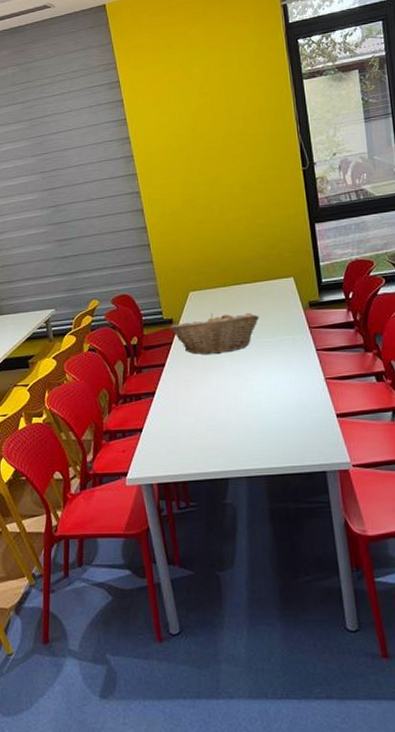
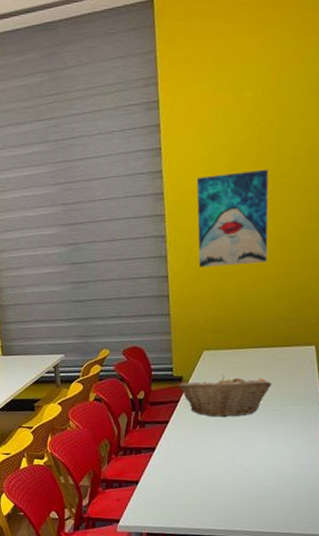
wall art: none [161,128,236,217] -> present [196,169,269,267]

